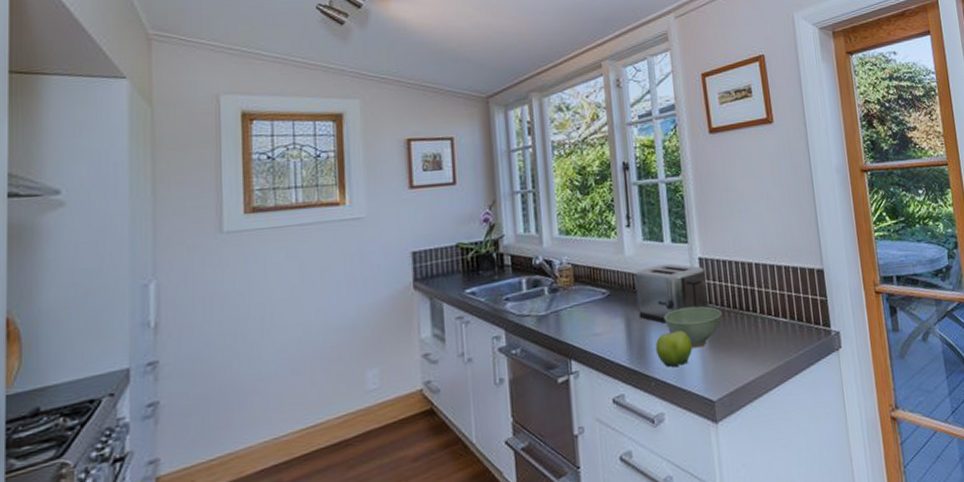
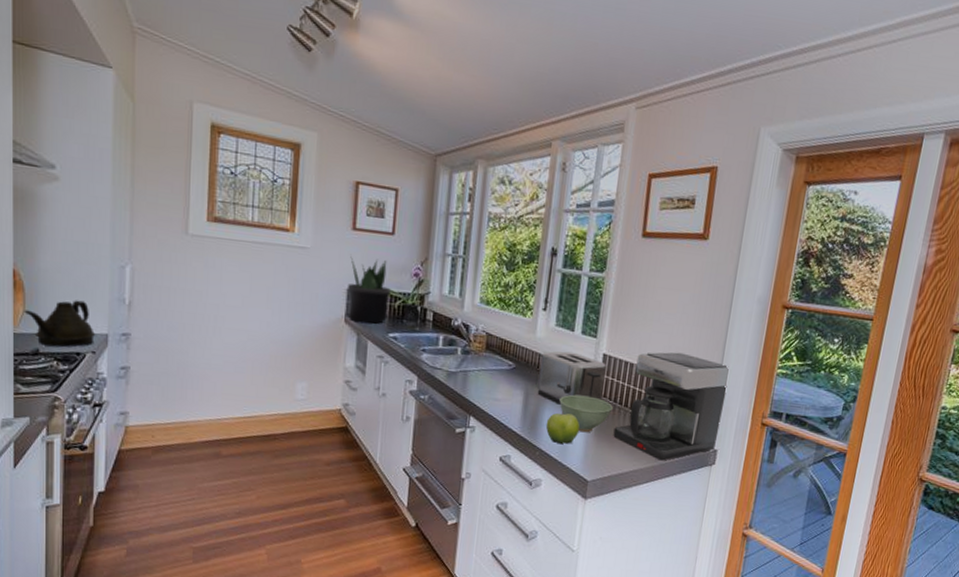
teapot: none [20,335,114,403] -> present [24,300,96,348]
planter: none [411,213,461,286] -> present [346,257,391,324]
coffee maker: none [728,238,837,358] -> present [613,352,729,461]

